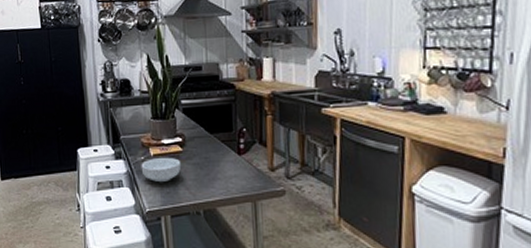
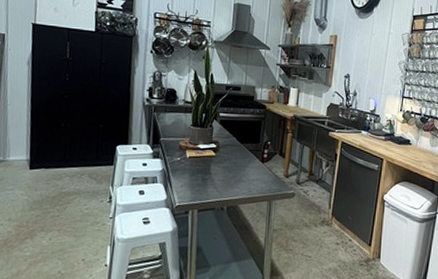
cereal bowl: present [141,158,182,183] -> none [176,160,213,182]

